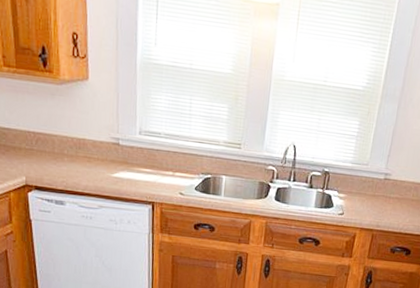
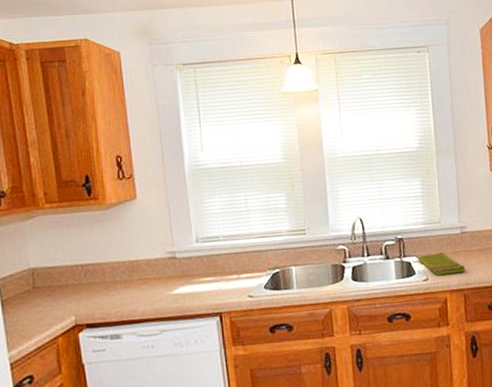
dish towel: none [338,191,380,215] -> present [417,251,466,276]

